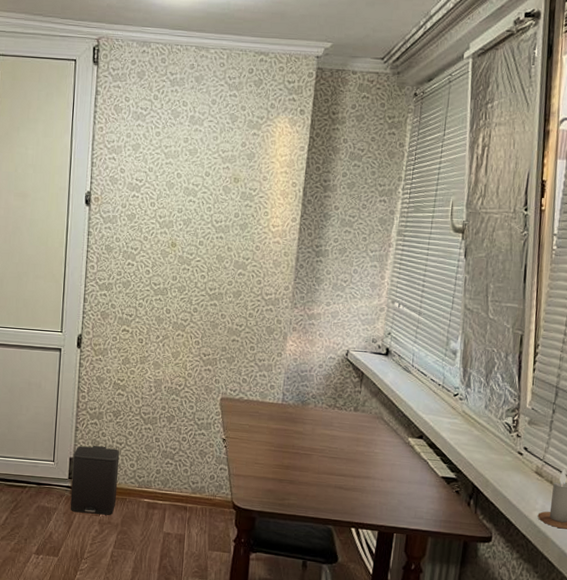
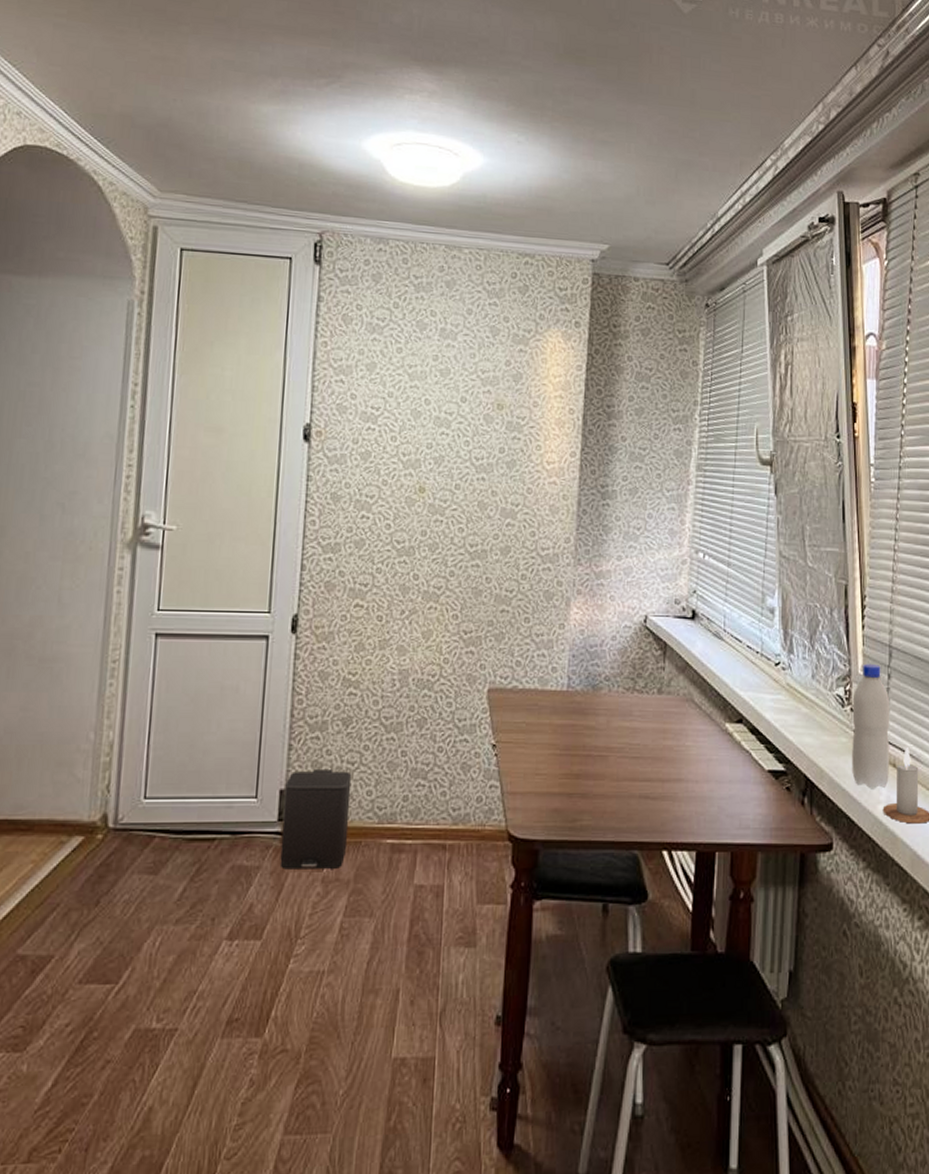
water bottle: none [513,399,553,499] -> present [852,663,890,789]

